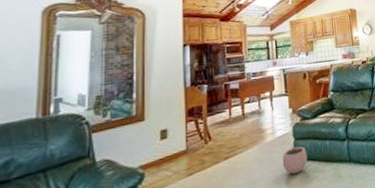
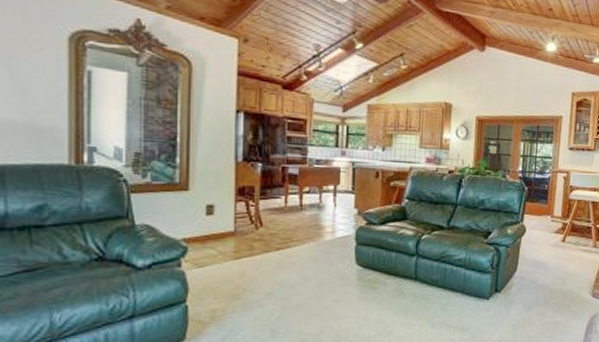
plant pot: present [282,141,308,174] -> none [339,246,369,280]

